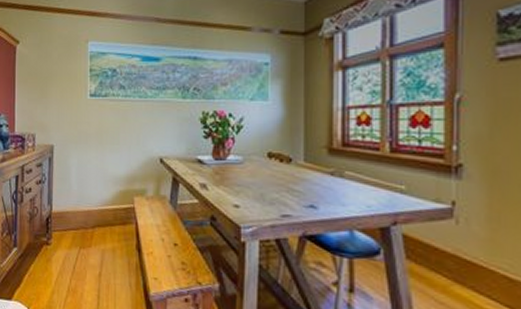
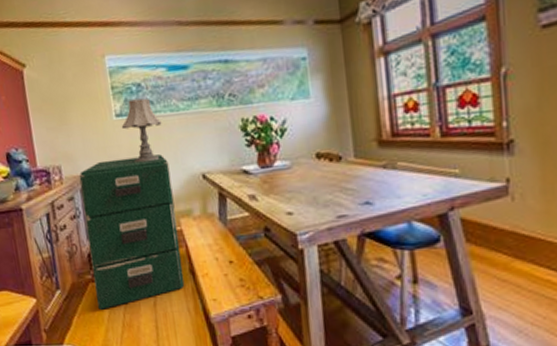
filing cabinet: none [49,134,131,272] -> present [79,154,185,310]
table lamp: none [93,82,130,141] -> present [121,98,162,163]

